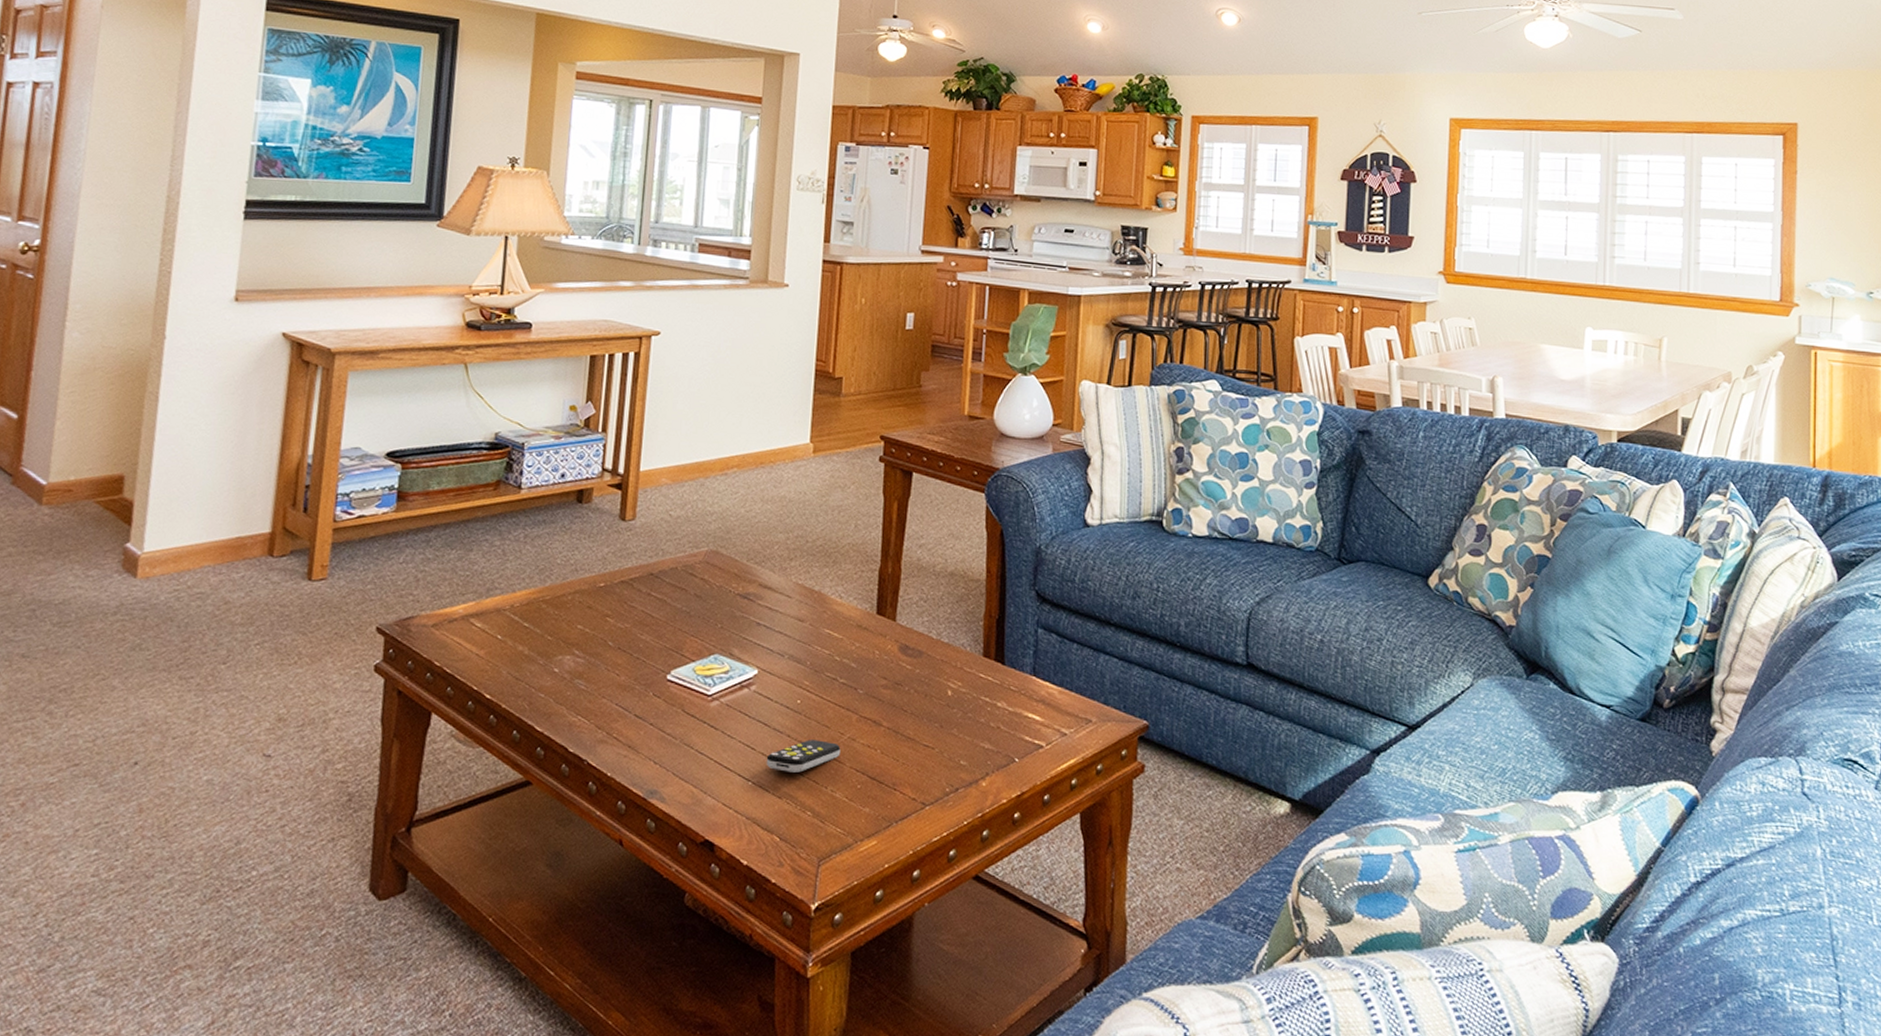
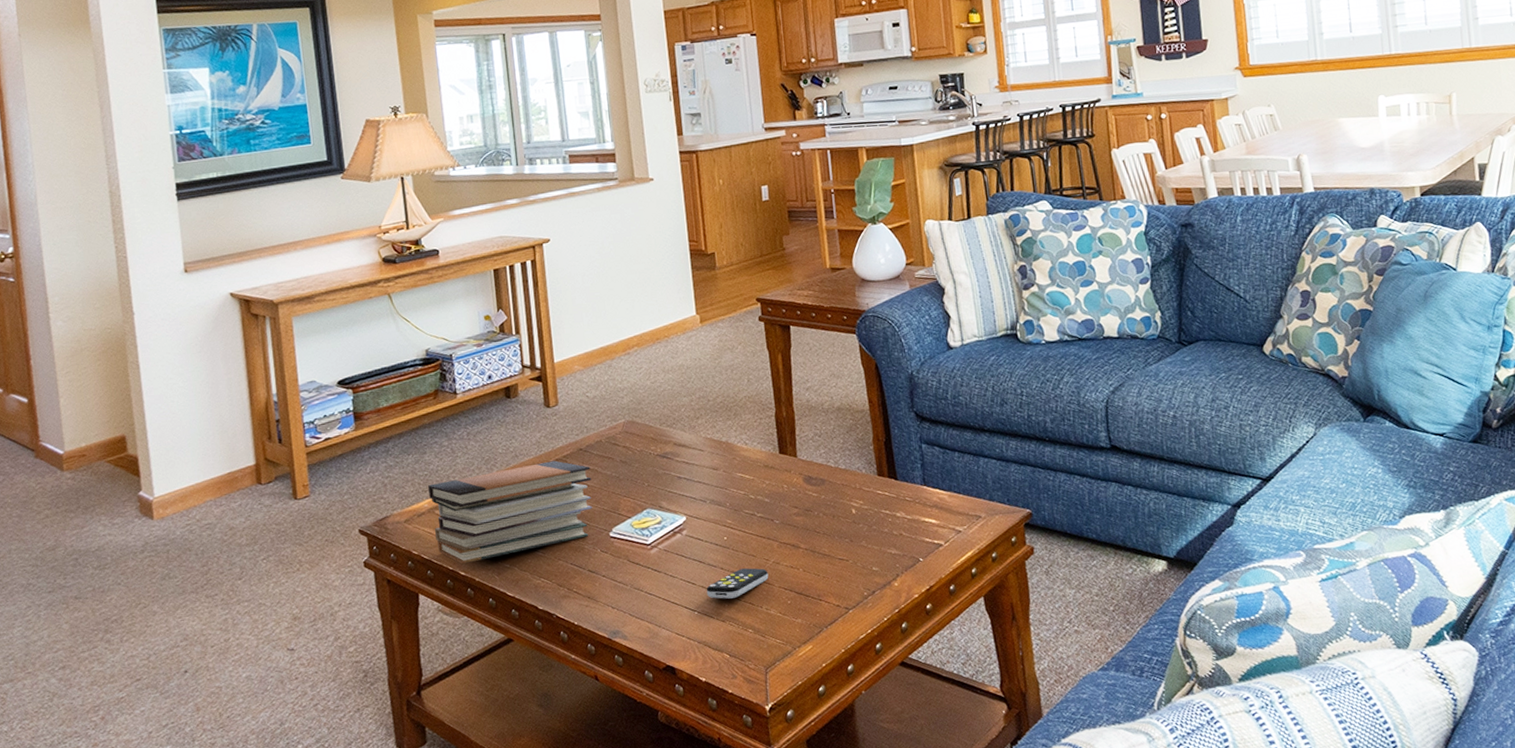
book stack: none [464,582,659,686] -> present [428,460,592,565]

